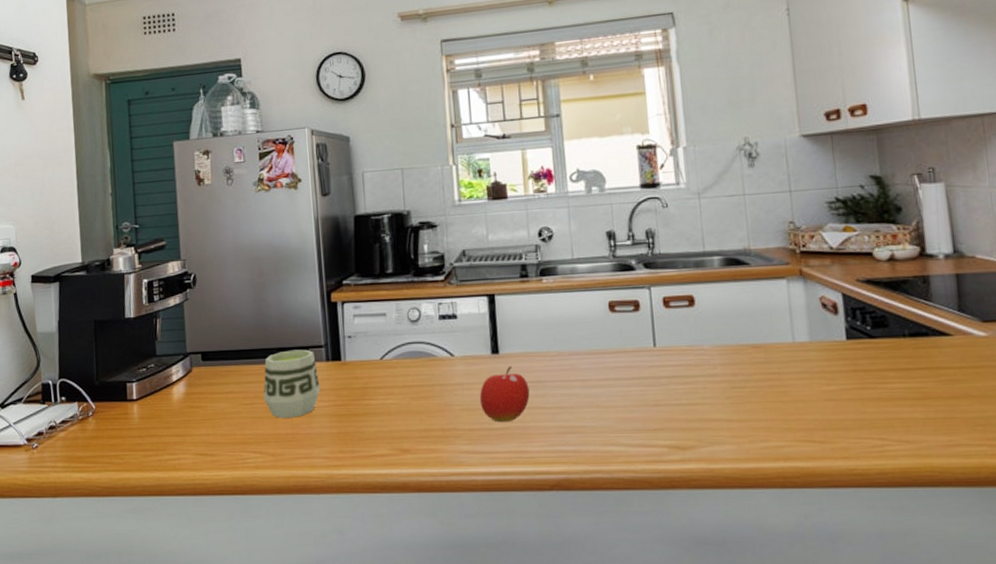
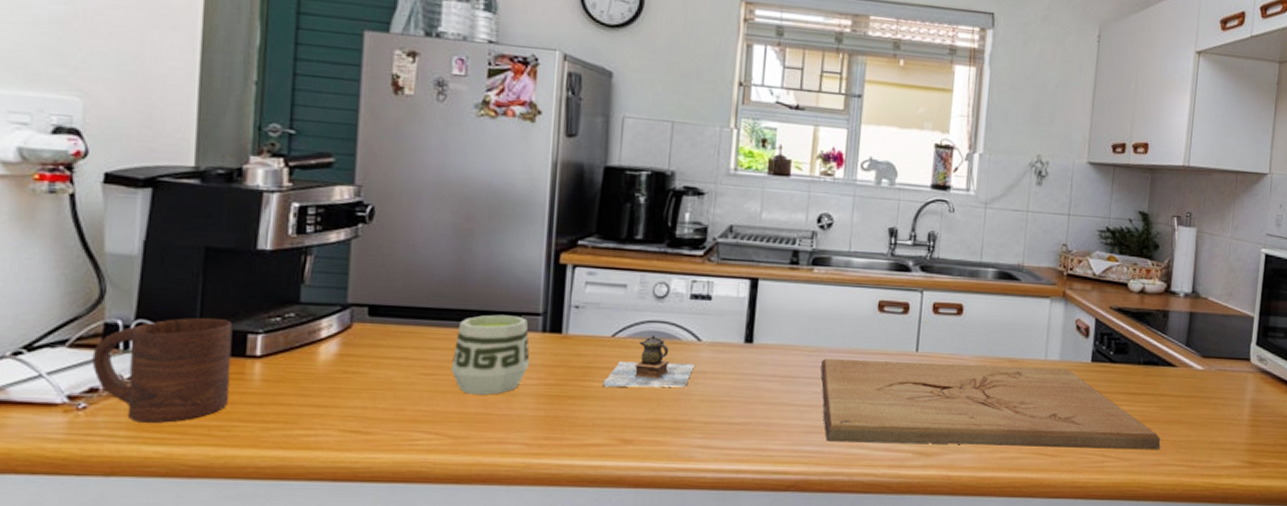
cup: none [37,373,121,456] -> present [92,318,233,423]
teapot: none [379,354,452,404] -> present [603,334,694,388]
fruit: present [479,366,530,423] -> none [722,357,781,418]
cutting board: none [564,349,951,441] -> present [821,359,1161,449]

